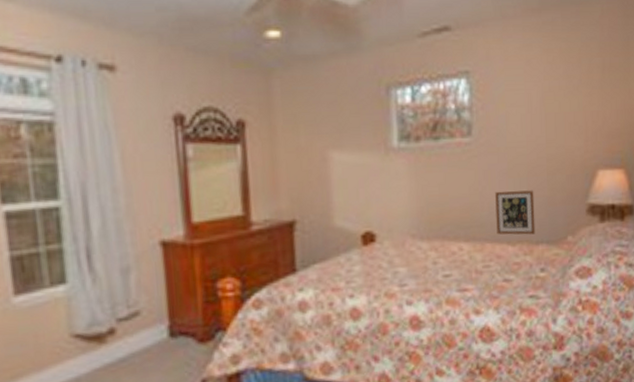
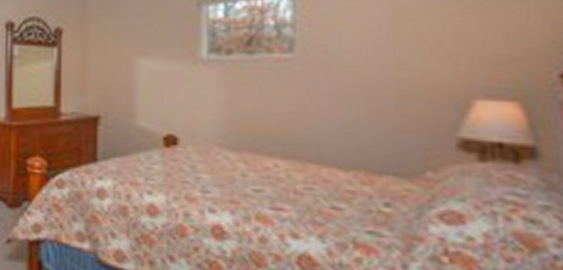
picture frame: present [495,190,536,235] -> none [322,111,378,163]

